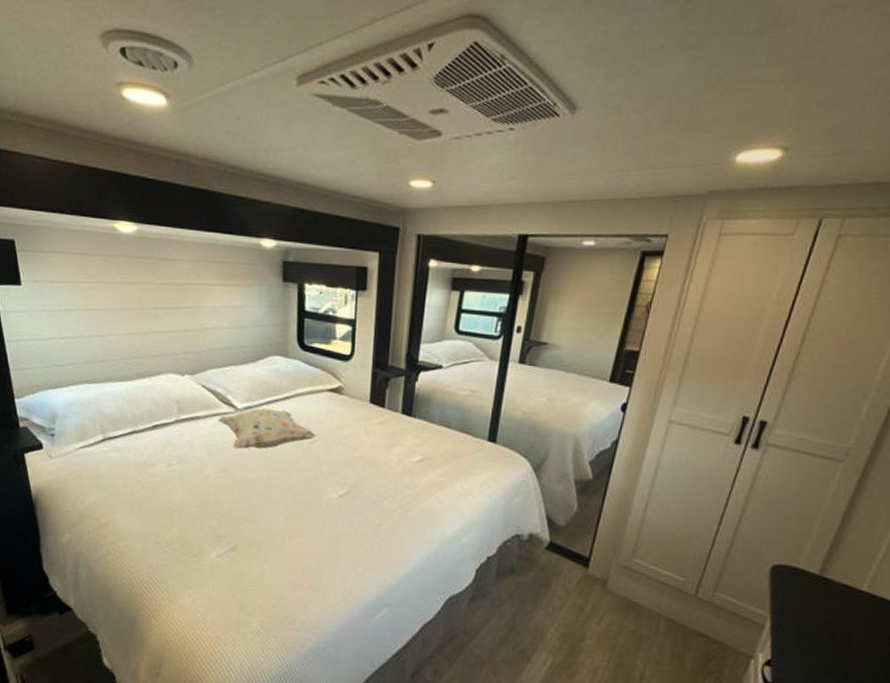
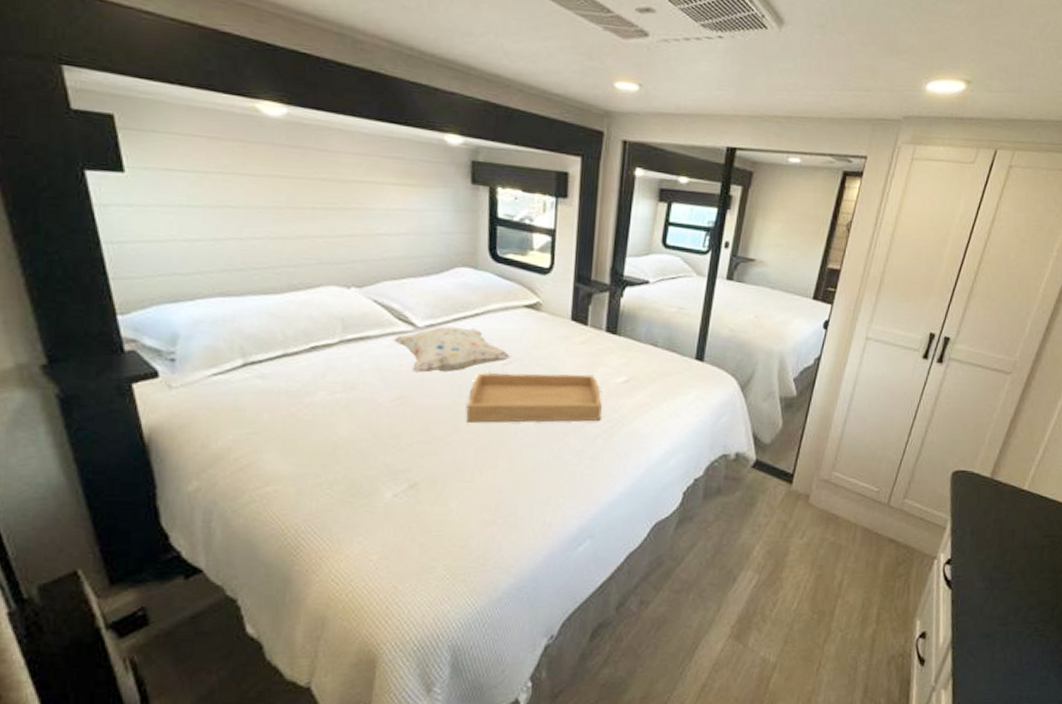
serving tray: none [277,449,399,497] -> present [466,372,603,423]

